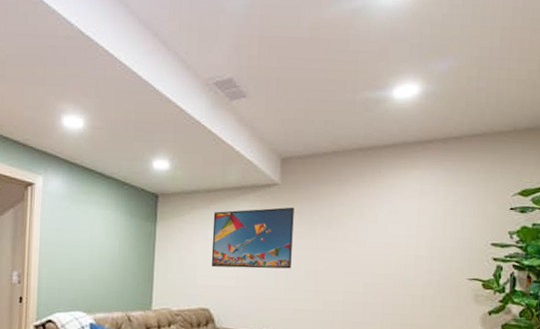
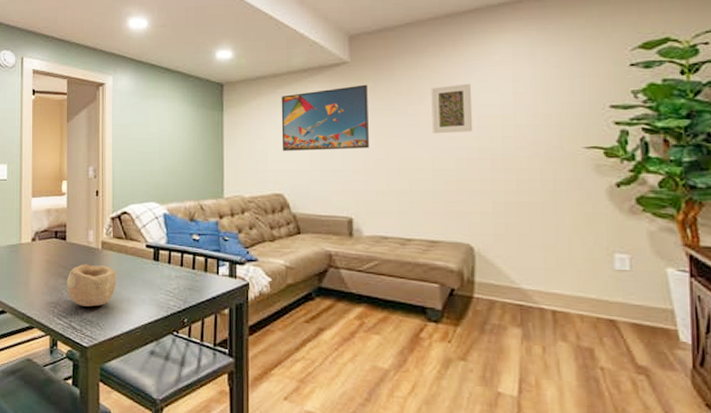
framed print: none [347,213,383,259] -> present [431,83,473,134]

